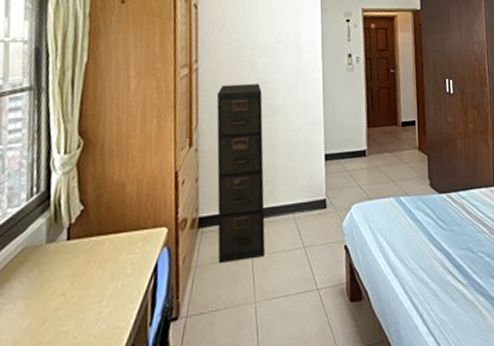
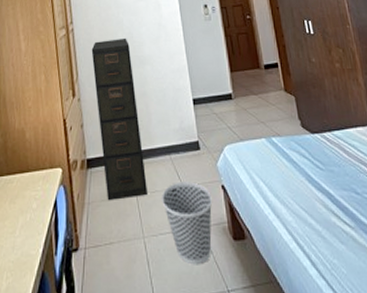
wastebasket: none [279,242,334,329] -> present [162,182,213,265]

